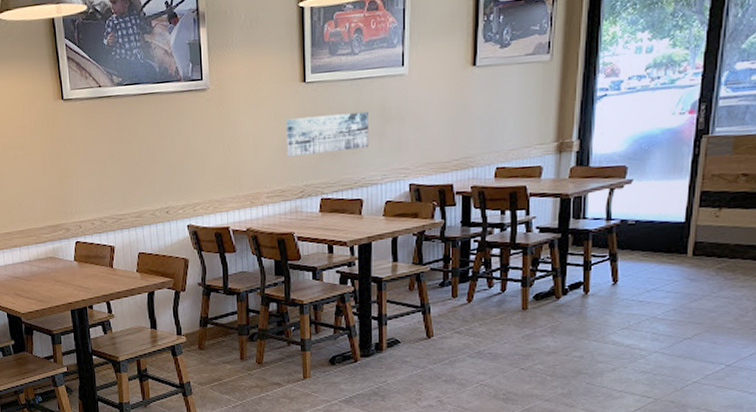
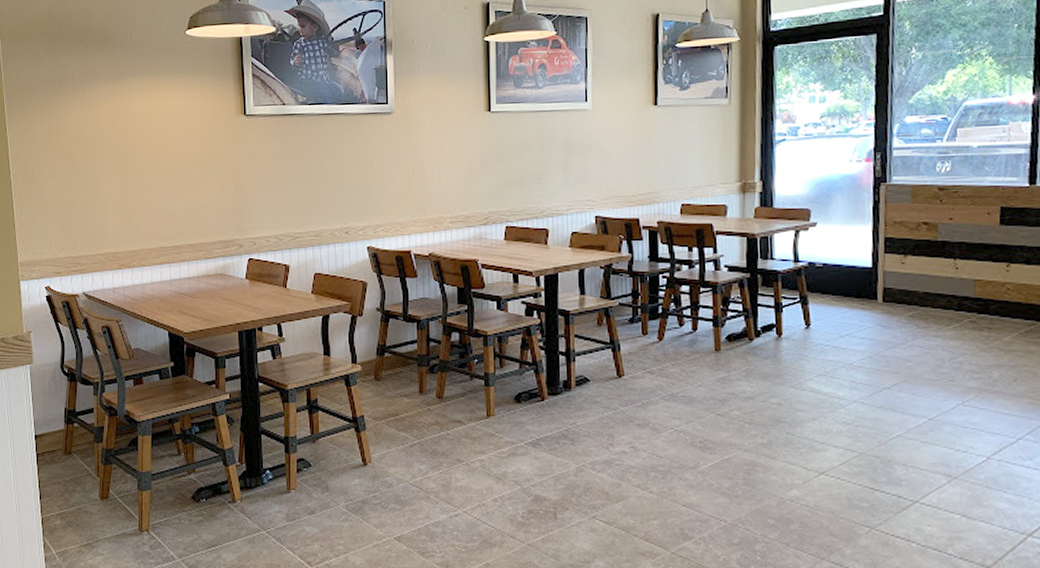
wall art: present [286,111,369,157] -> none [471,143,554,184]

